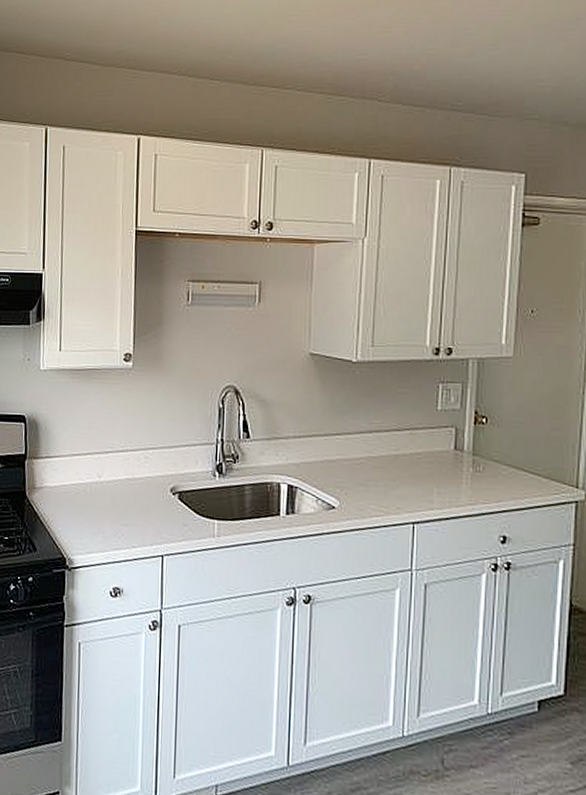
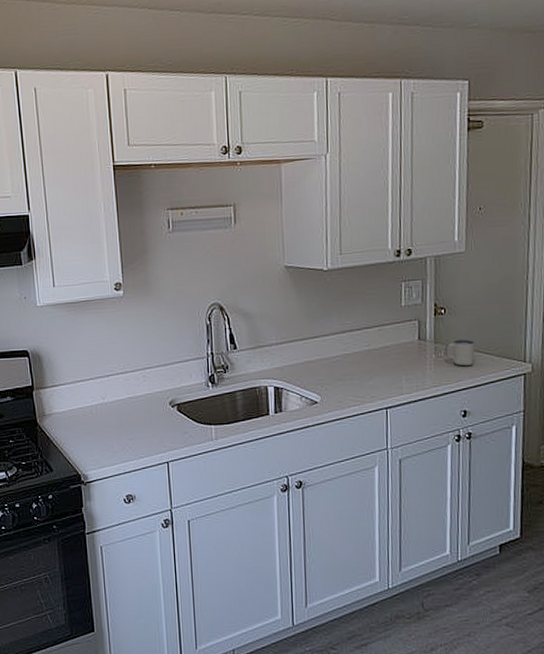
mug: none [484,454,520,486] -> present [444,340,475,367]

